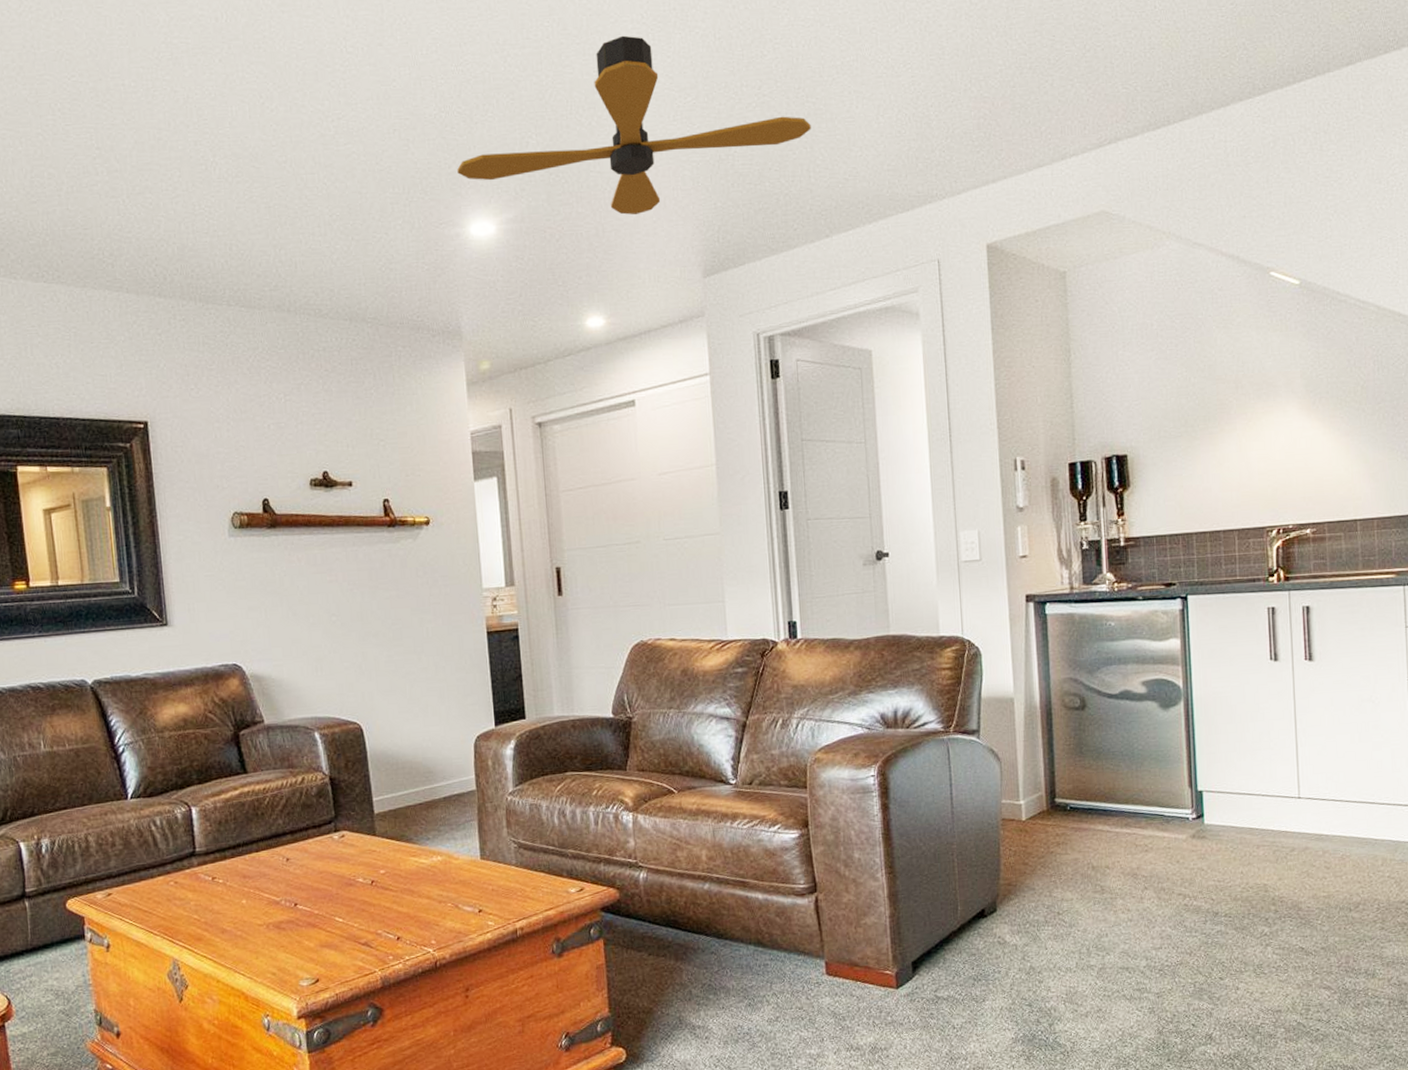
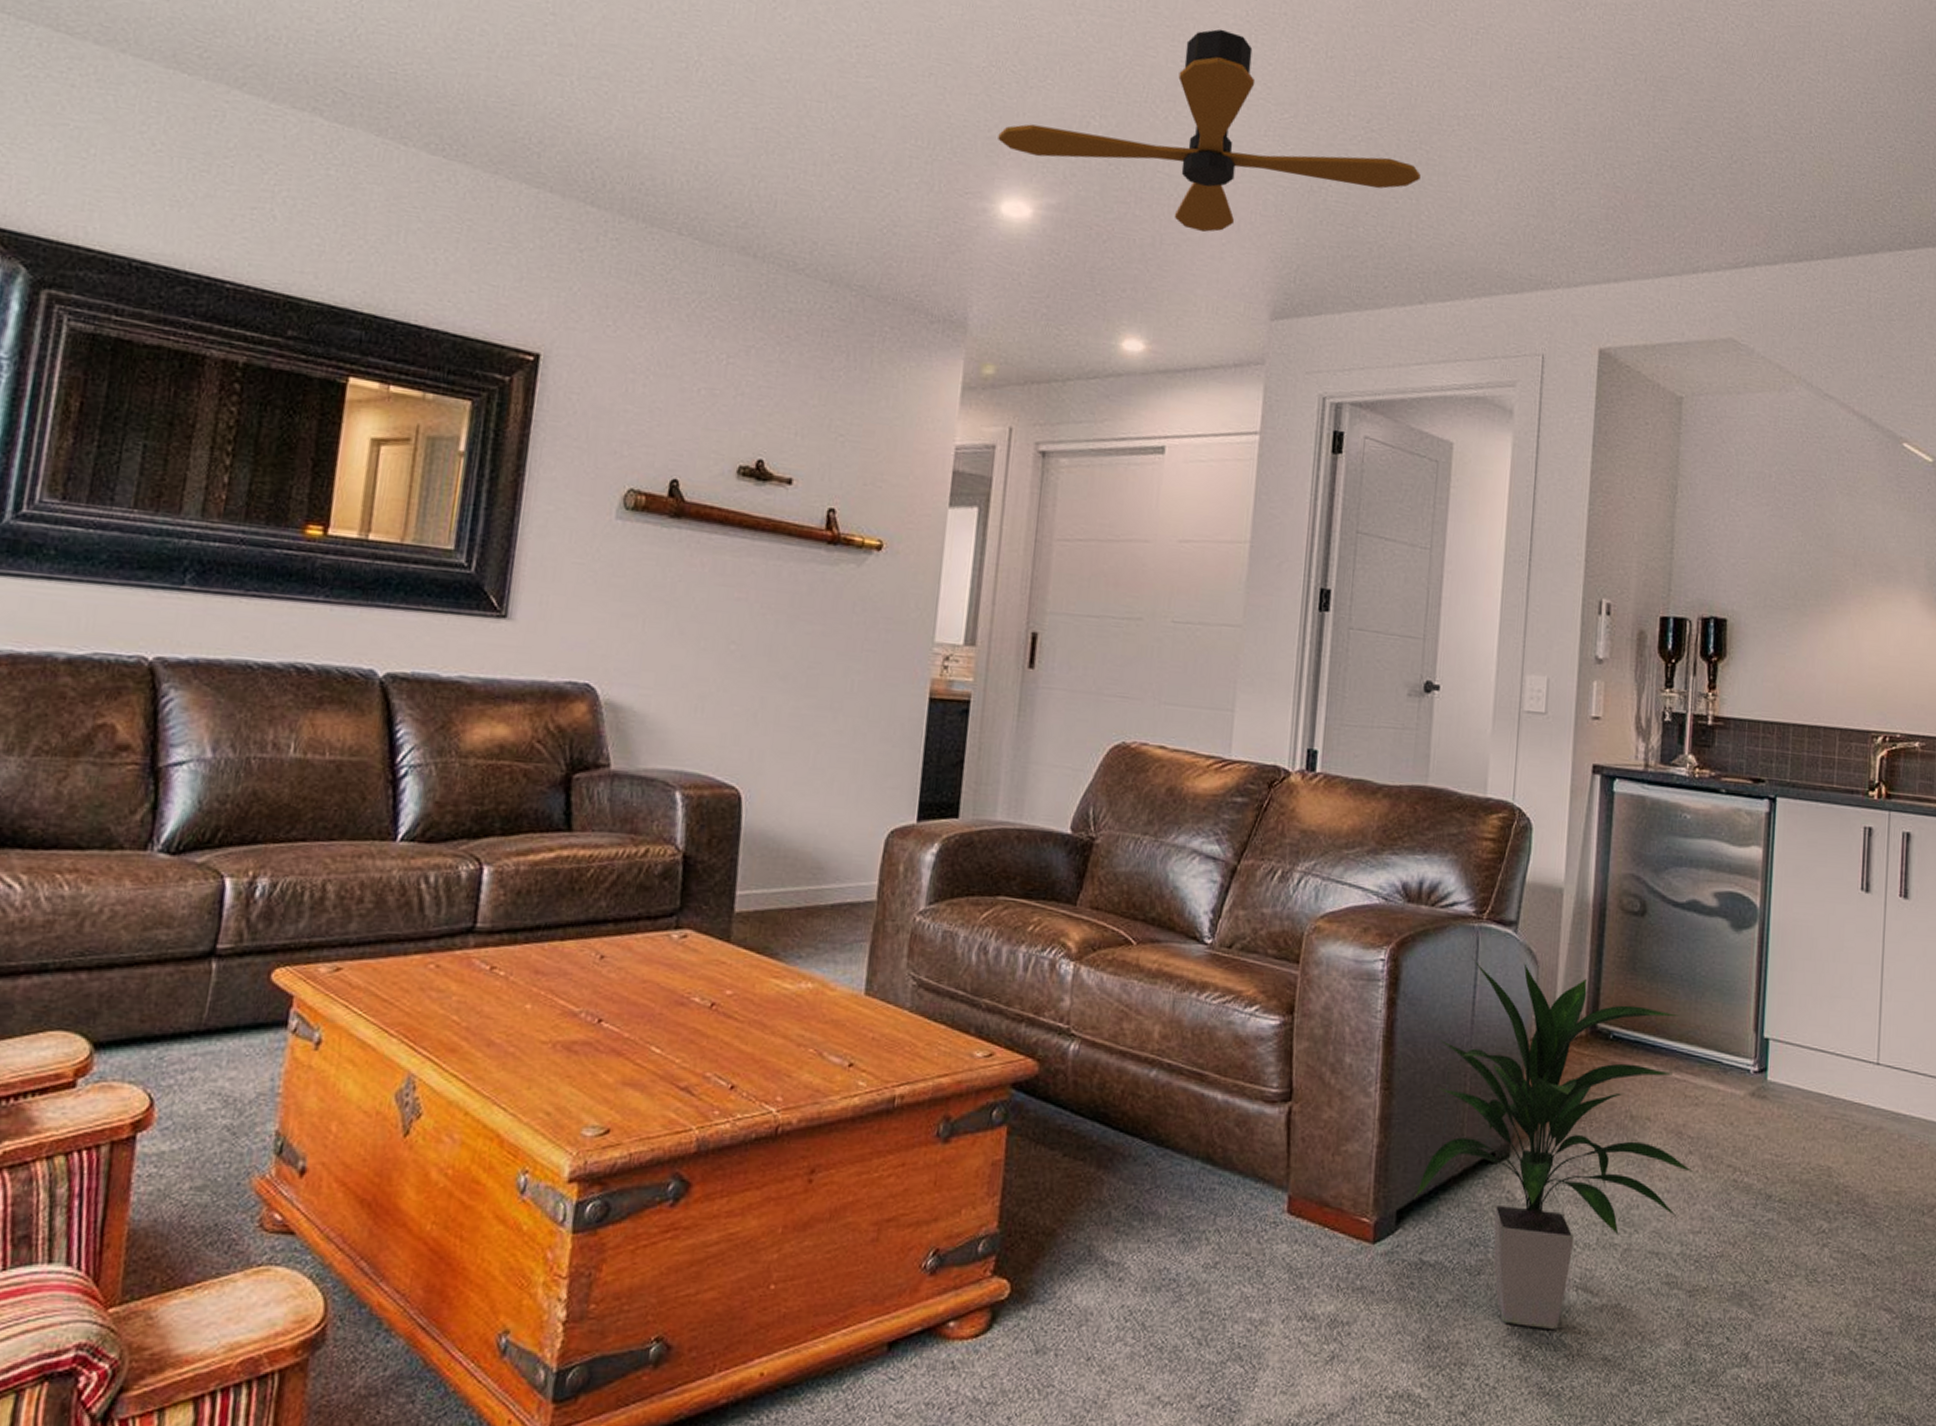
indoor plant: none [924,761,1152,1035] -> present [1414,956,1695,1329]

